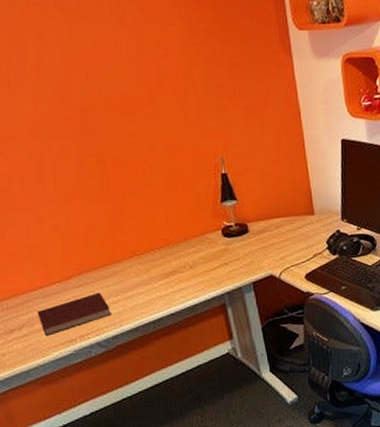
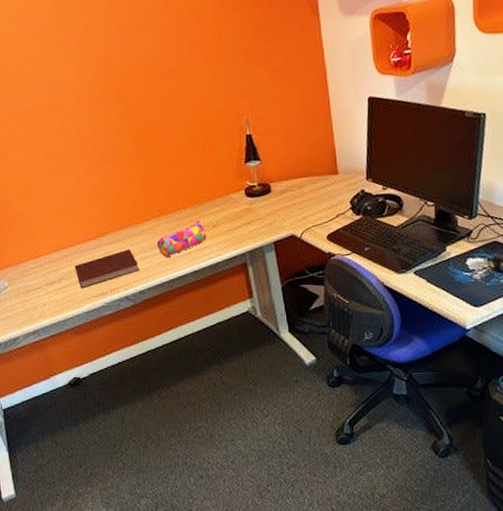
pencil case: none [129,261,183,301] -> present [156,220,206,258]

